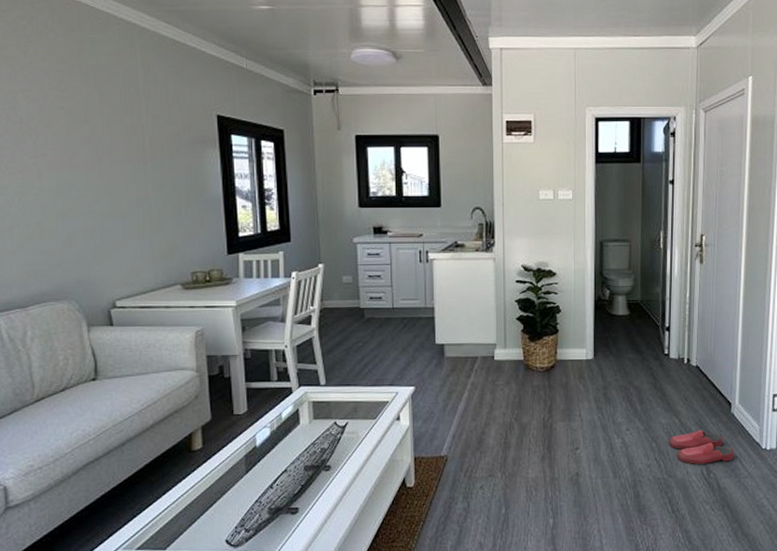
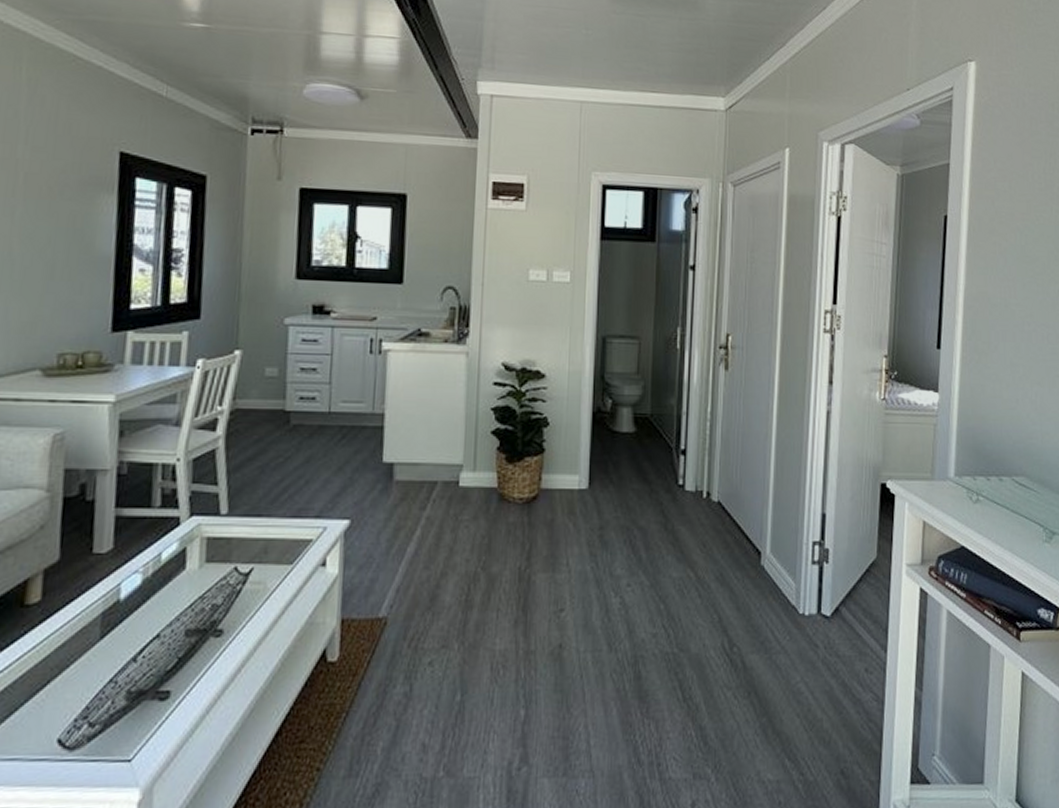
slippers: present [669,430,734,464] -> none [682,587,764,634]

